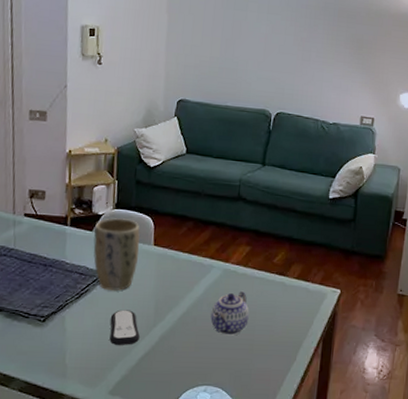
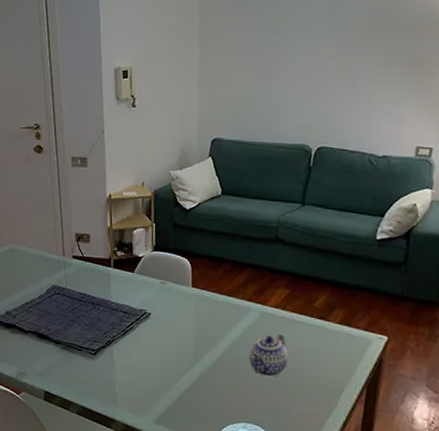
plant pot: present [93,217,141,290] -> none [135,259,179,329]
remote control: present [109,309,140,345] -> none [153,347,181,380]

